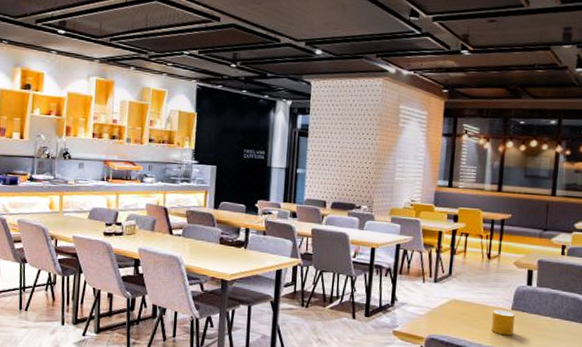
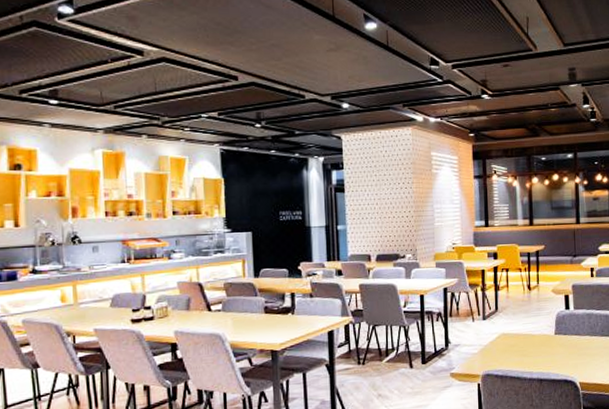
cup: present [491,309,515,336] -> none [539,336,559,360]

